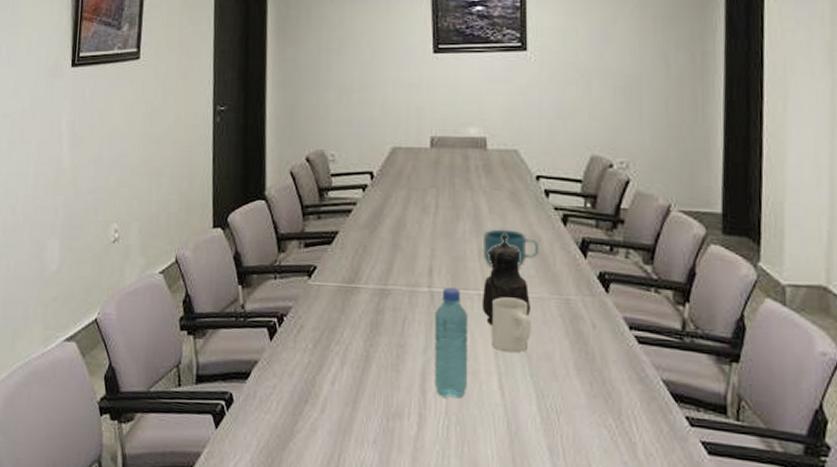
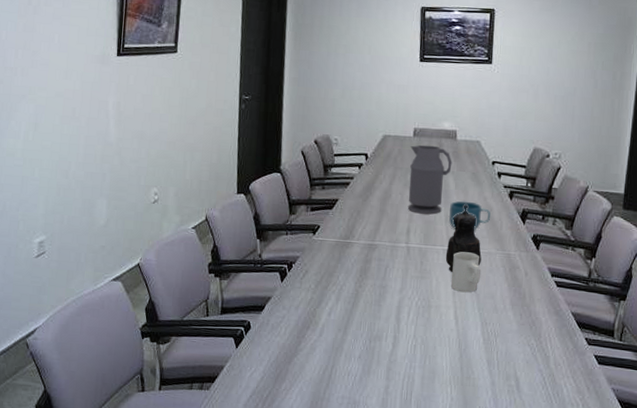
water jug: none [427,158,483,248] -> present [407,145,452,215]
water bottle: present [434,287,468,399] -> none [406,244,434,326]

